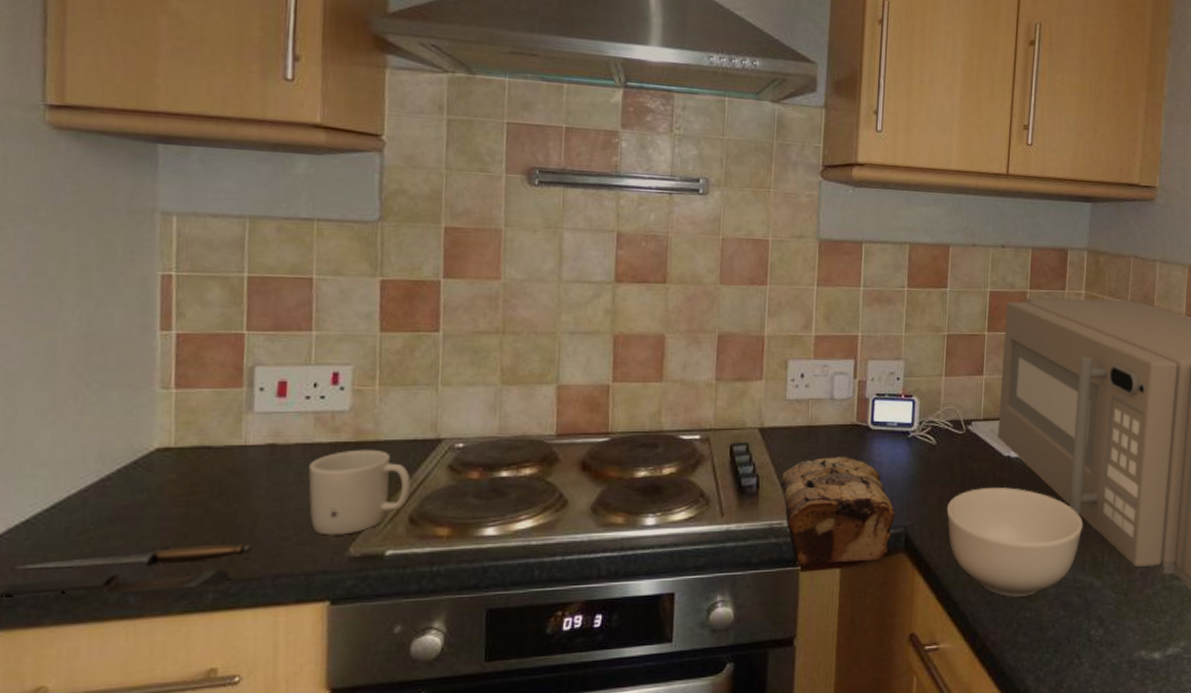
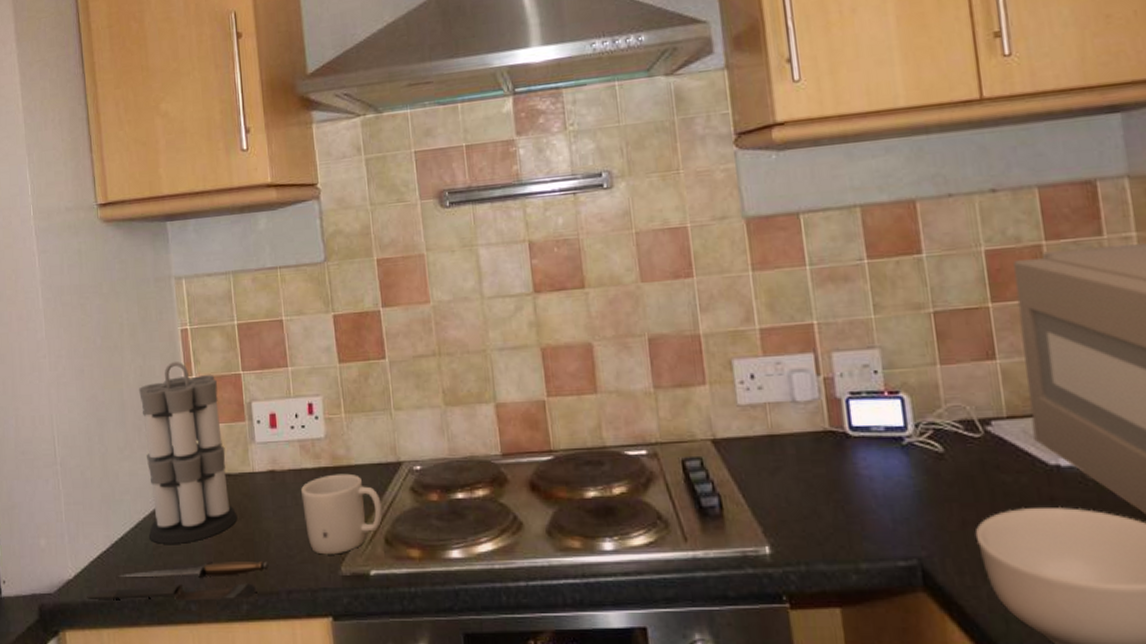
spice rack: none [72,312,215,528] -> present [139,362,238,544]
bread loaf: present [781,457,895,565] -> none [747,471,903,601]

